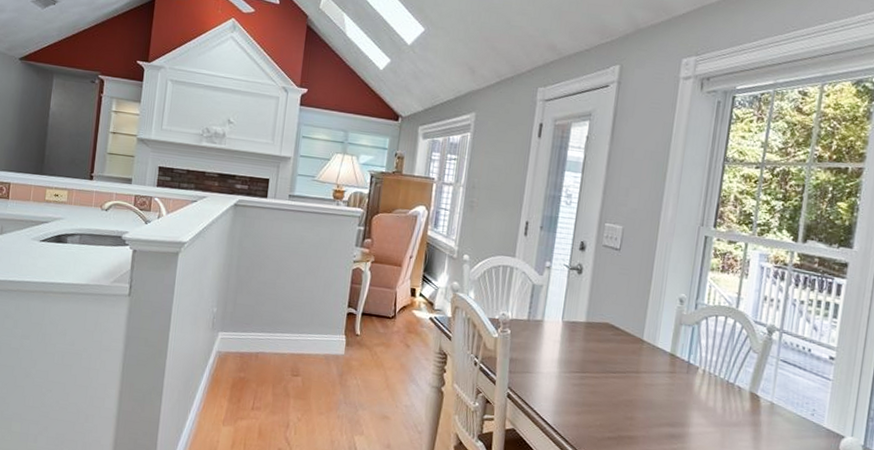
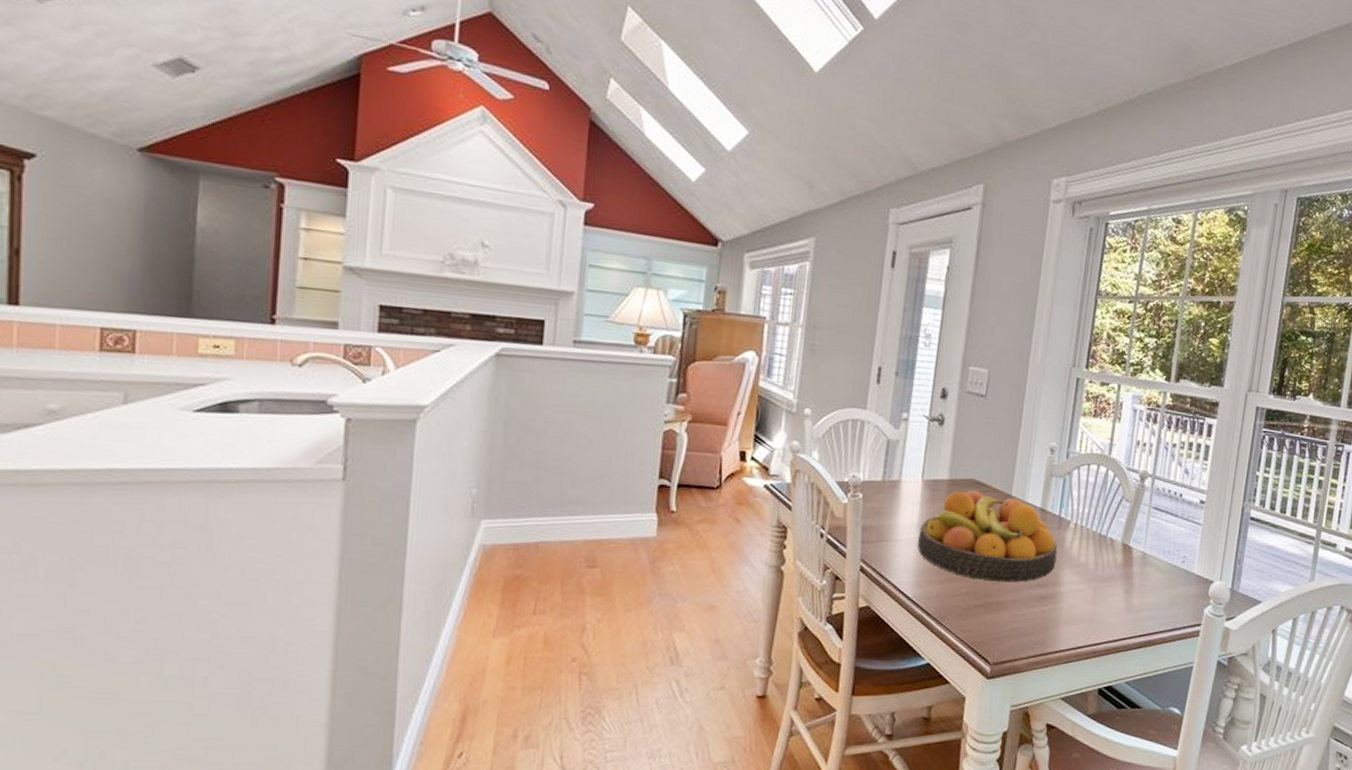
fruit bowl: none [557,333,686,420] -> present [918,491,1058,583]

